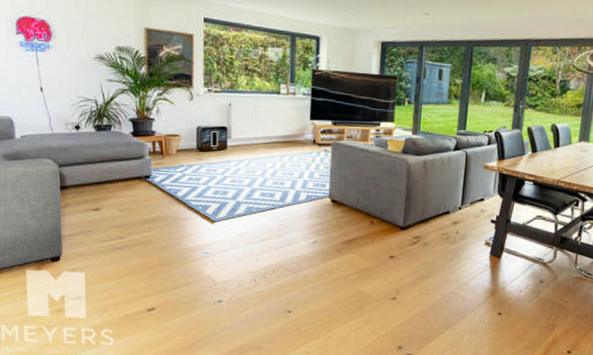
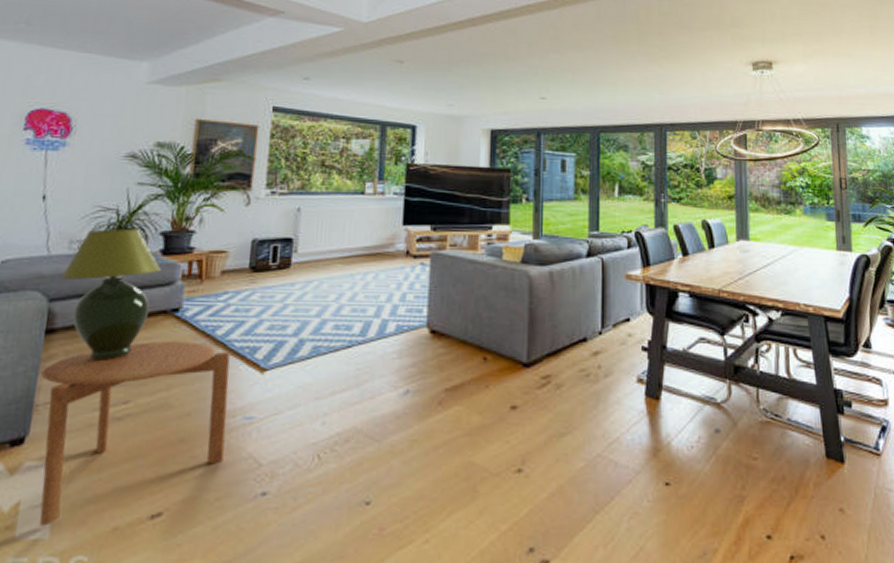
side table: none [62,198,191,311] -> present [39,340,230,527]
table lamp: none [64,115,134,209] -> present [60,228,162,360]

